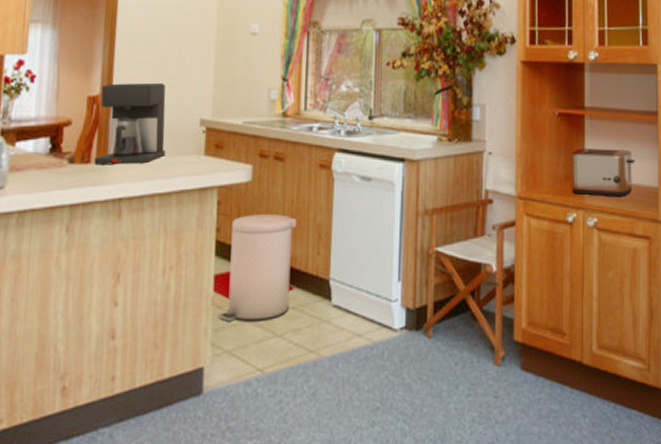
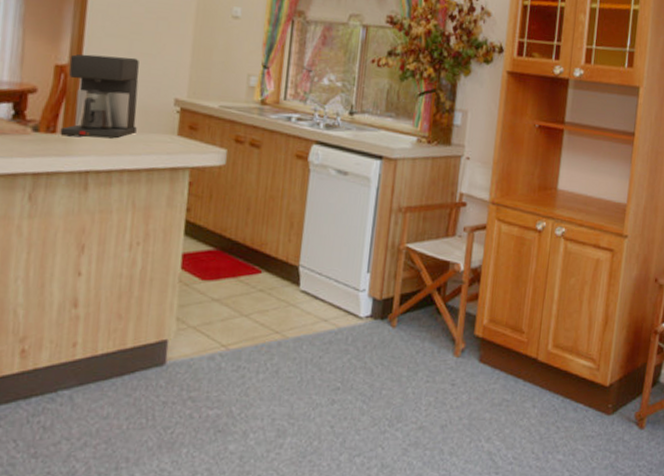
pedal bin: present [217,214,297,322] -> none [183,198,270,302]
toaster: present [571,148,635,197] -> none [543,161,608,211]

